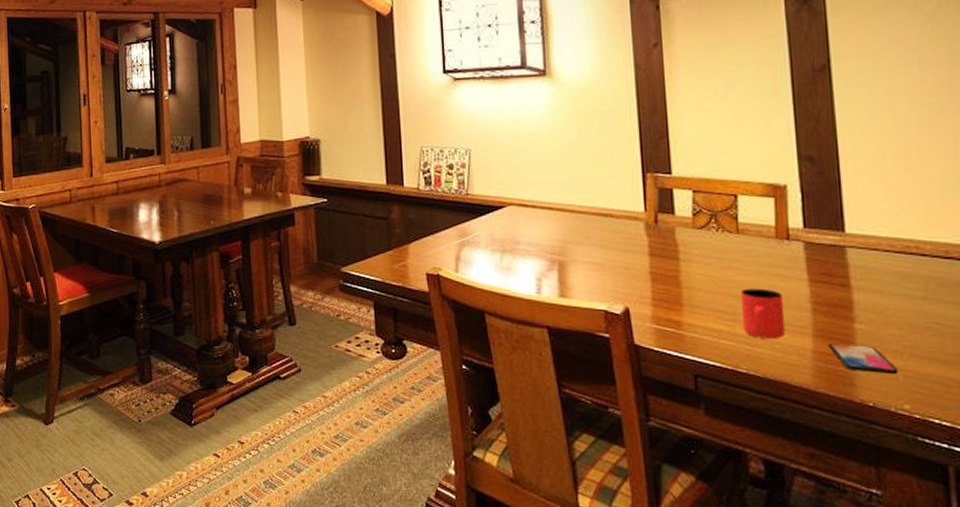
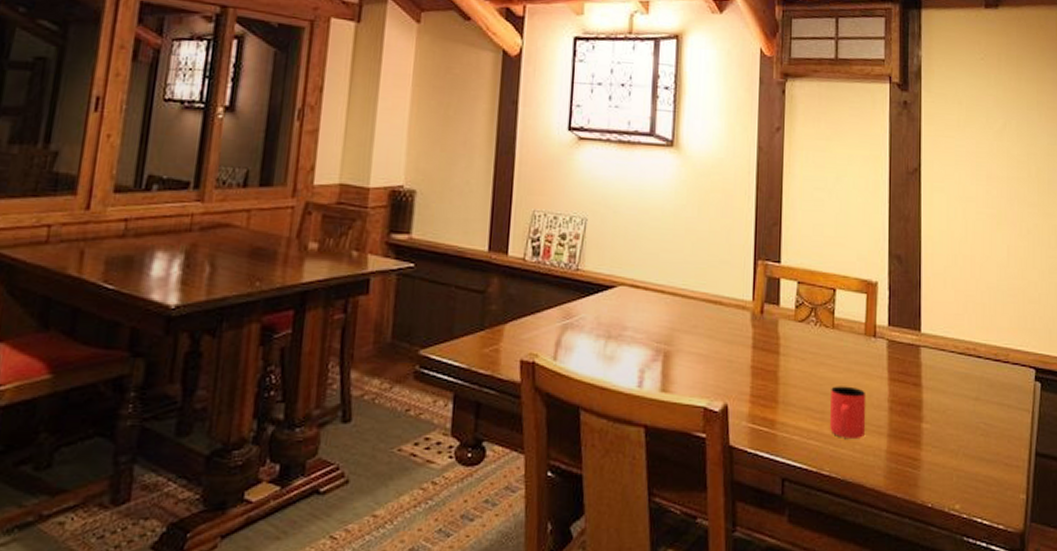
smartphone: present [828,343,899,375] -> none [899,443,953,475]

